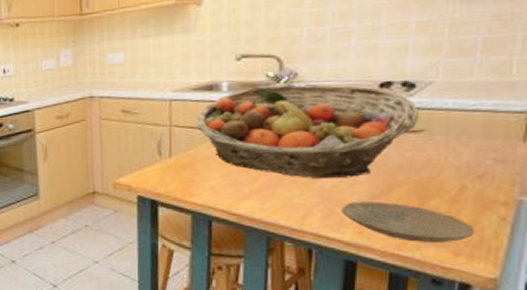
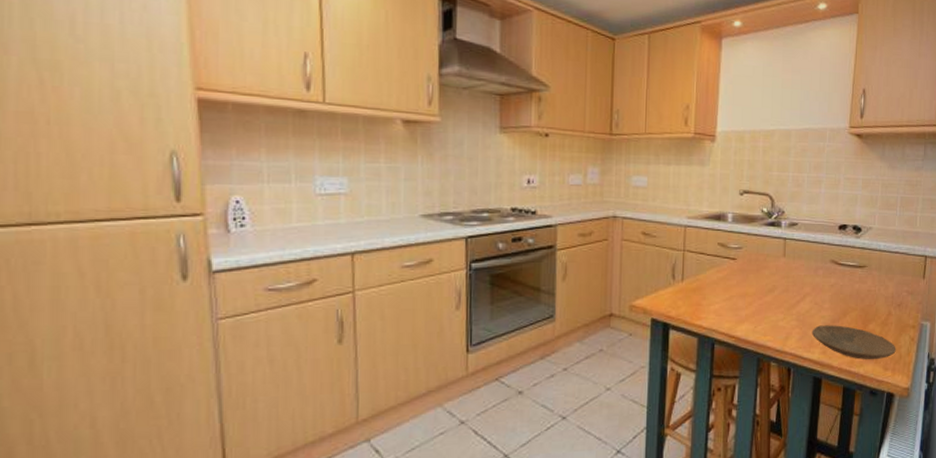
fruit basket: present [196,85,419,178] -> none [706,220,863,304]

